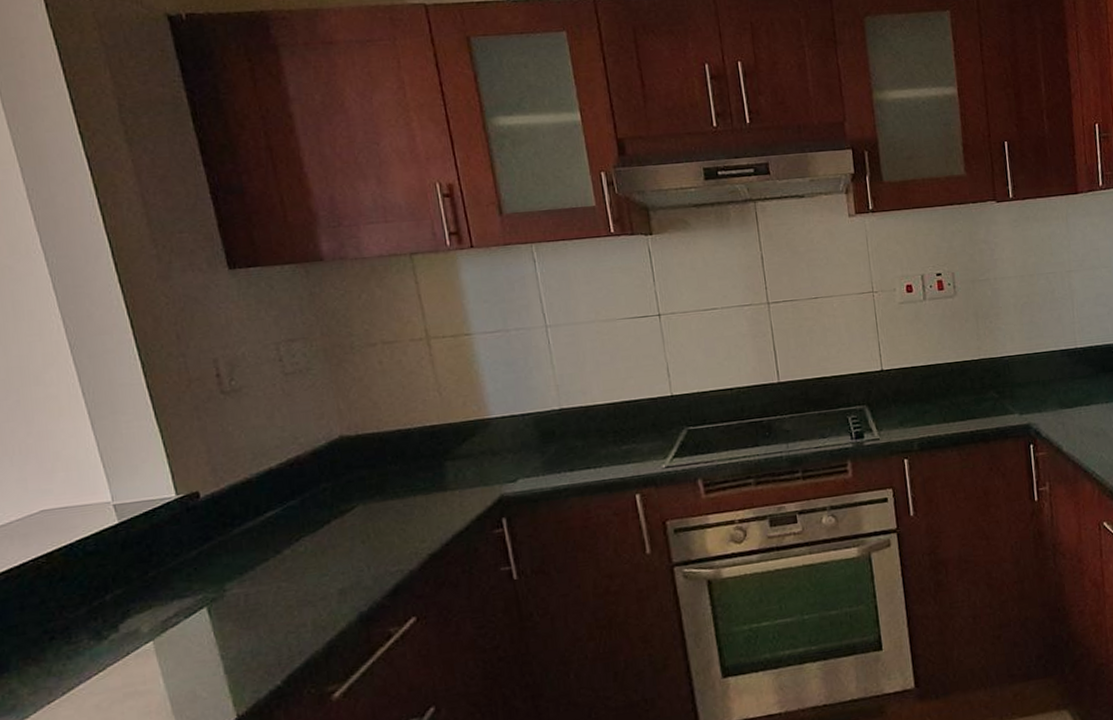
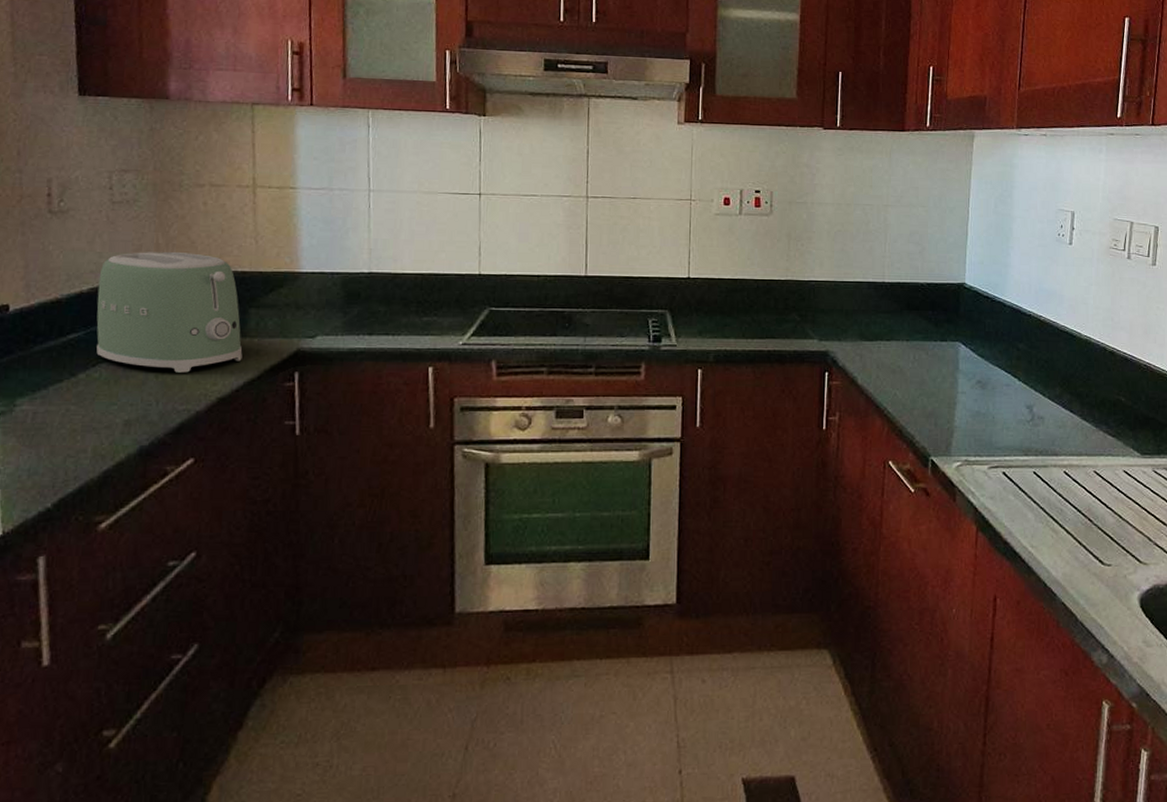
toaster: none [285,414,447,536] -> present [96,252,243,373]

